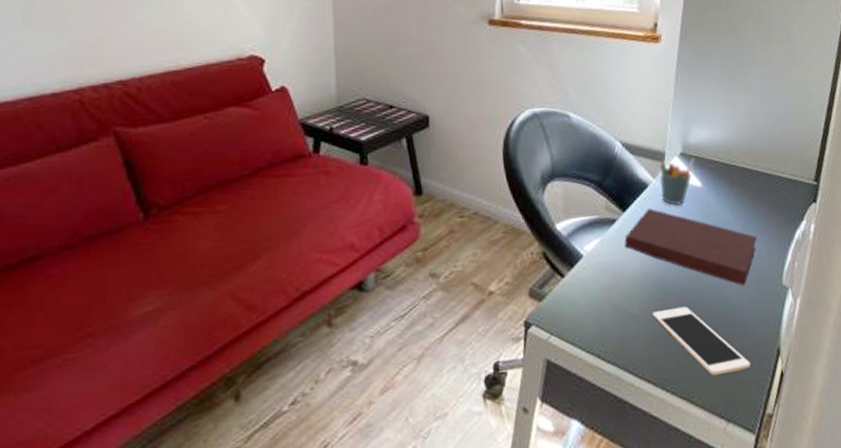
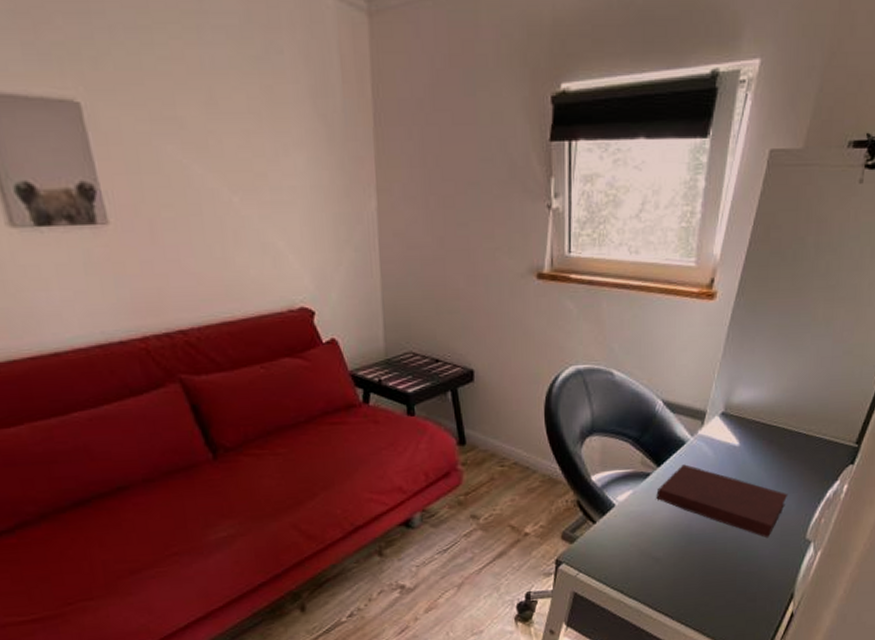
cell phone: present [652,306,750,375] -> none [676,553,763,613]
pen holder: present [659,158,694,207] -> none [697,418,735,464]

